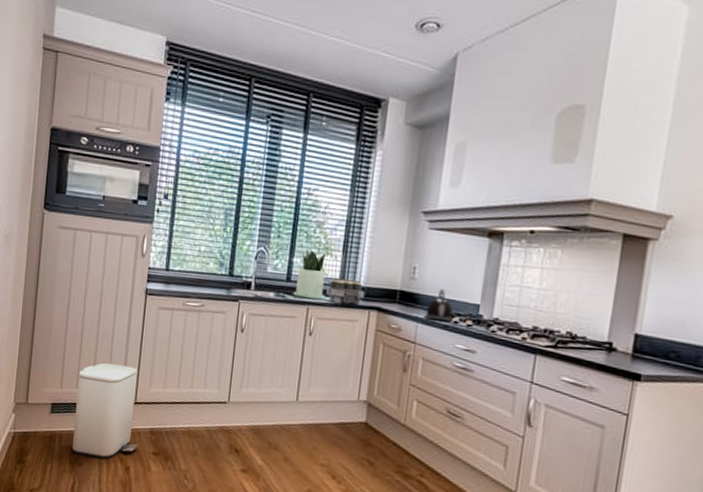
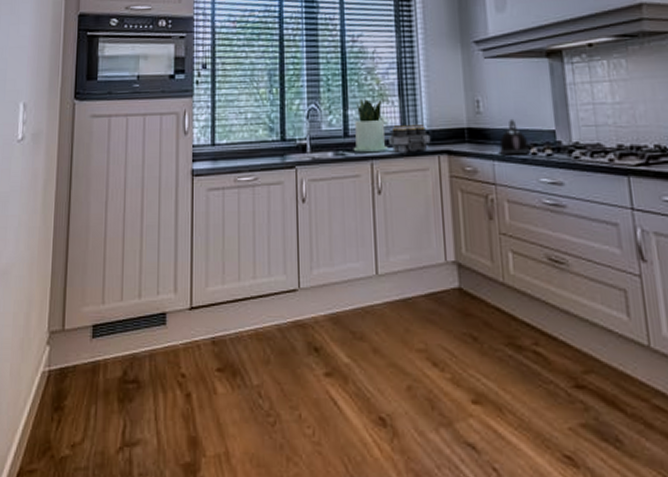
pedal bin: present [72,362,139,459] -> none [119,263,200,388]

